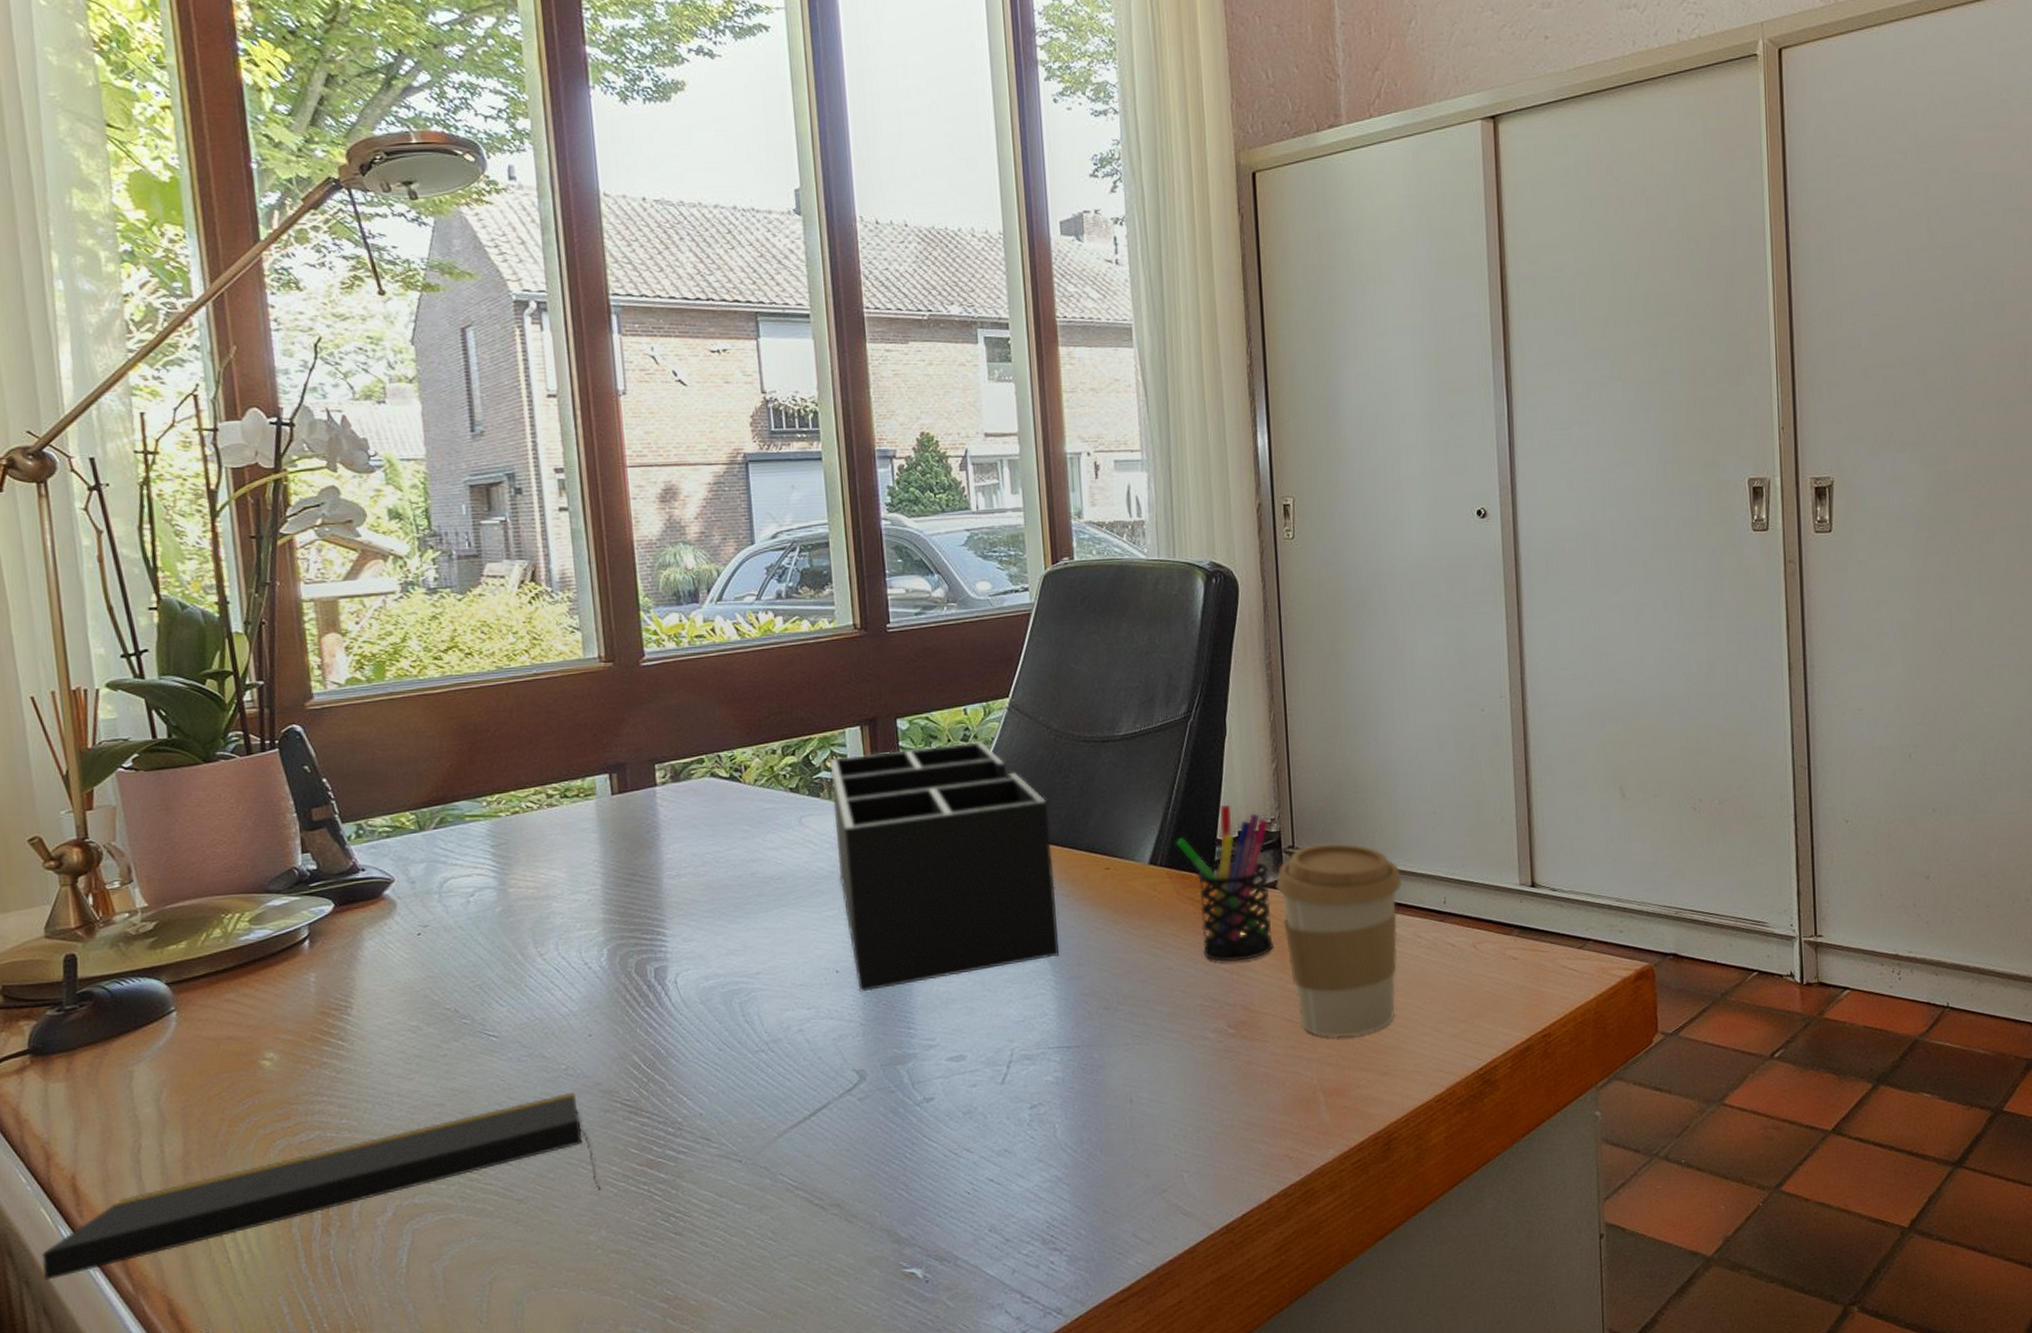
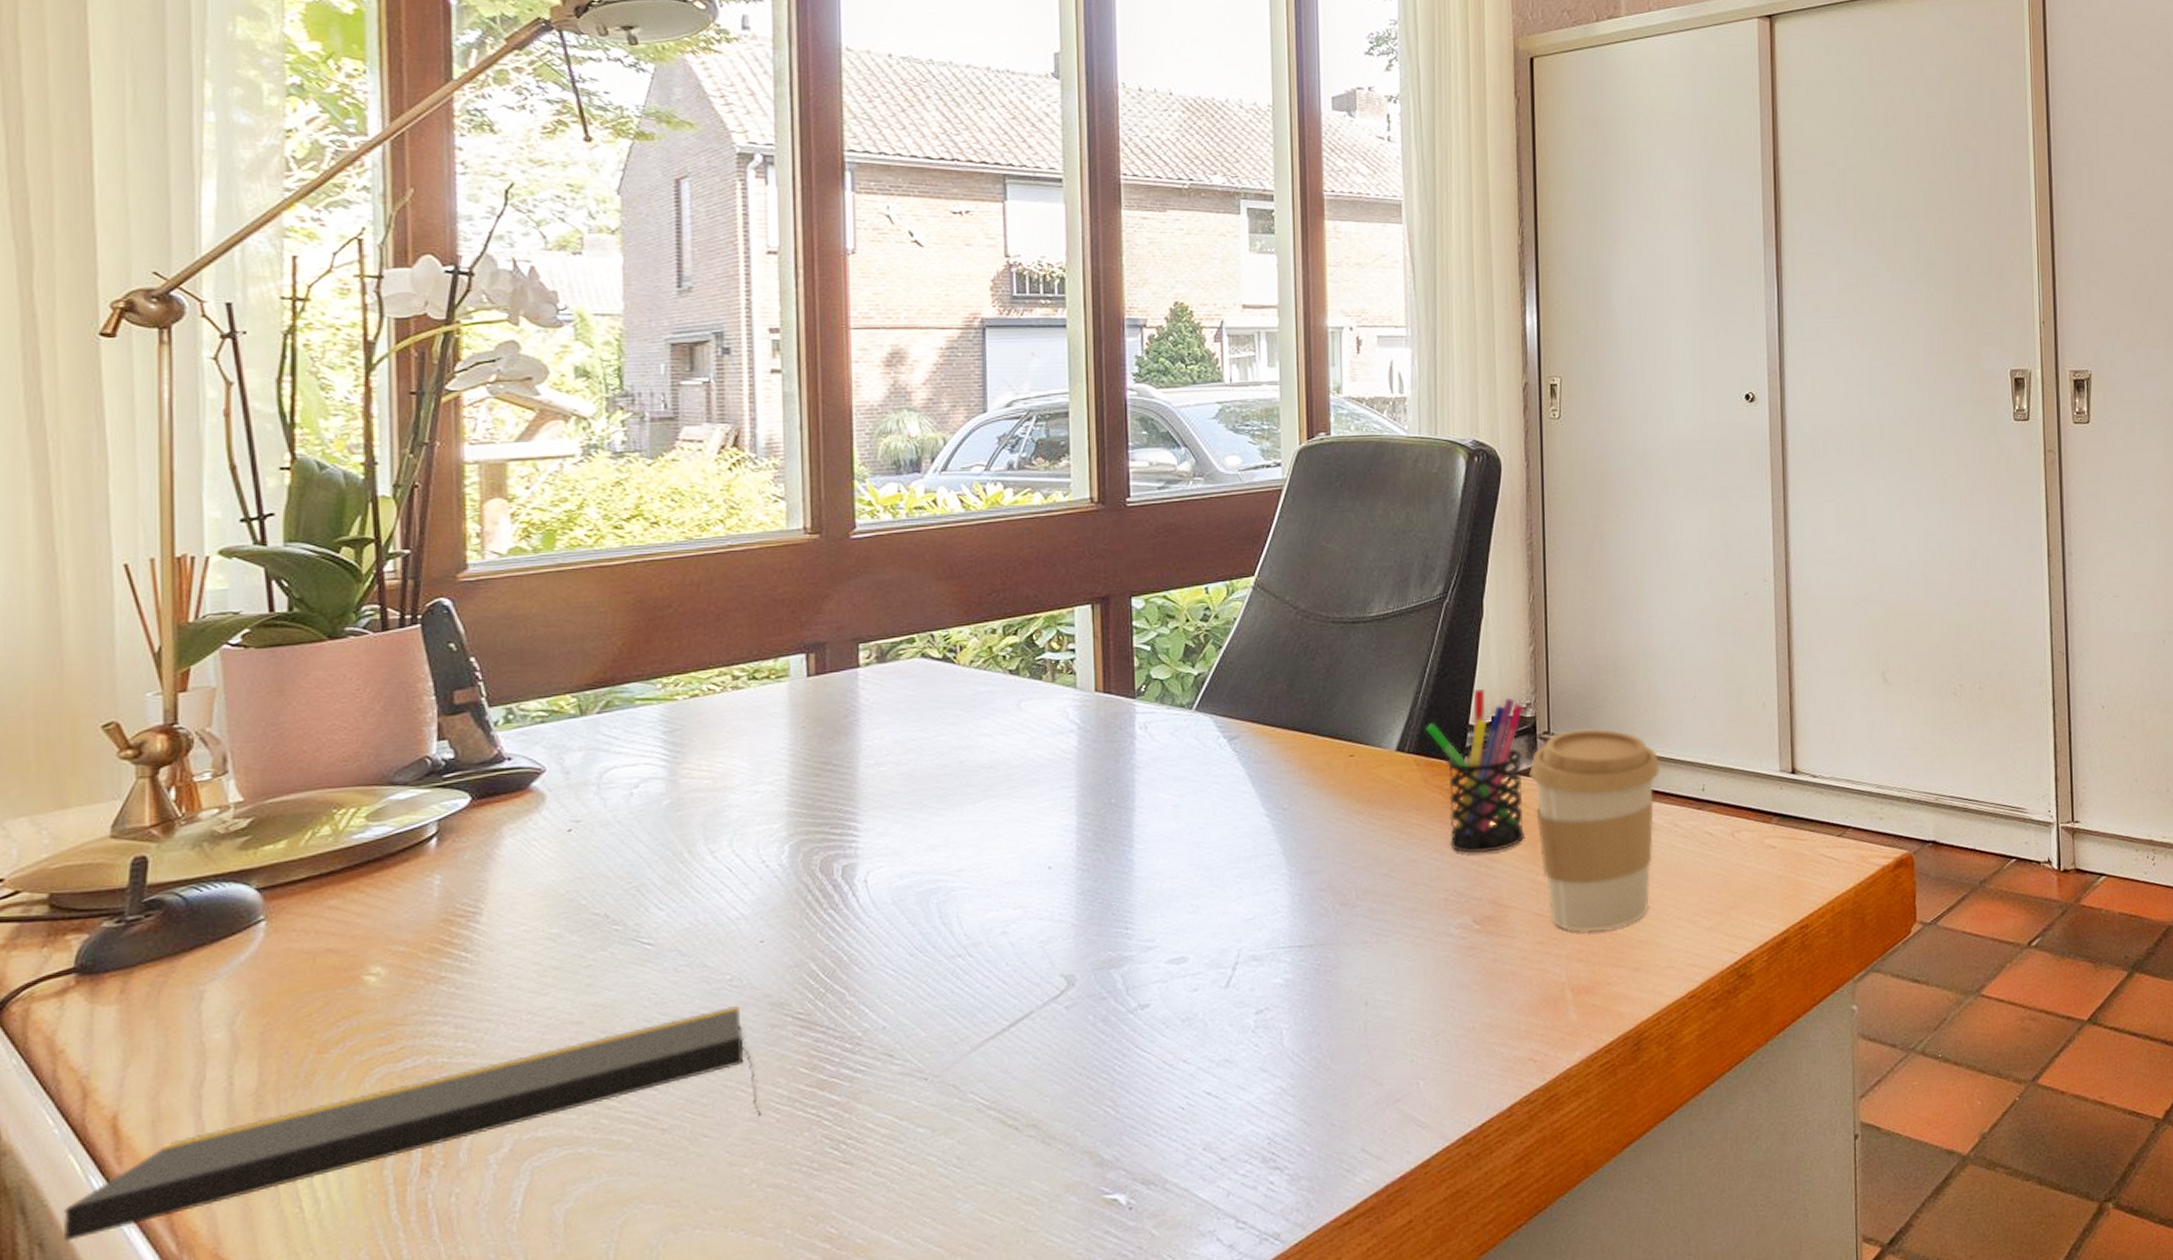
desk organizer: present [829,742,1060,992] -> none [1055,622,1296,890]

